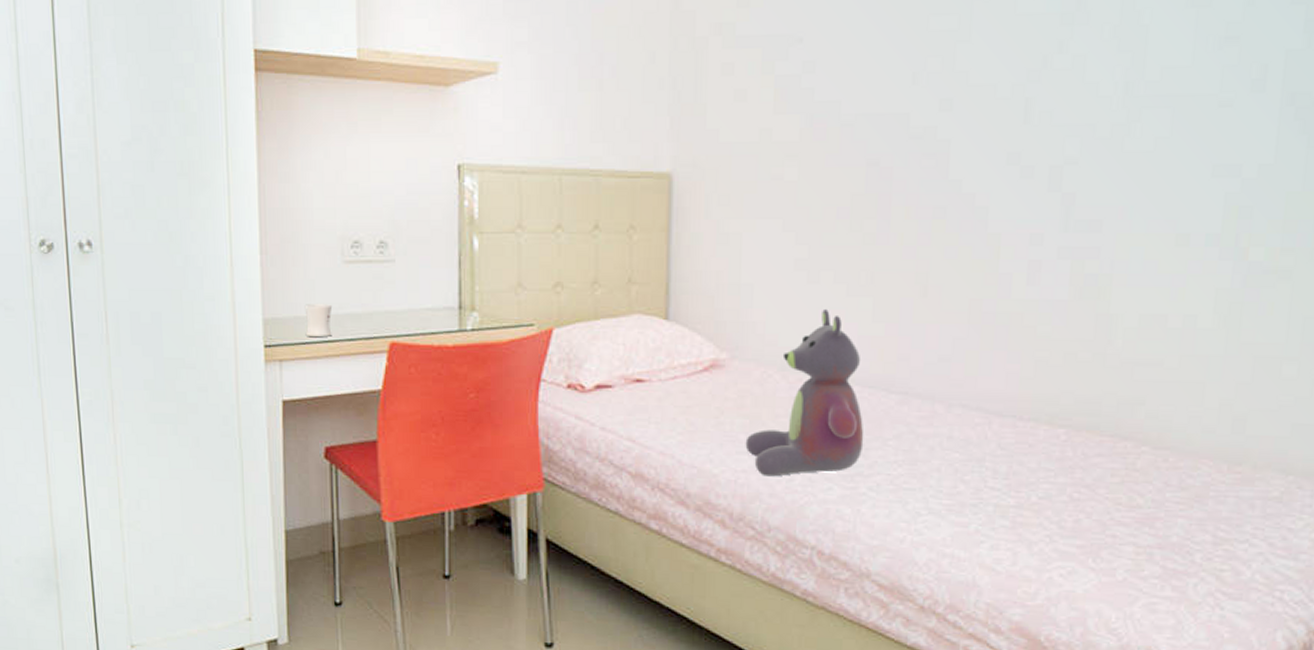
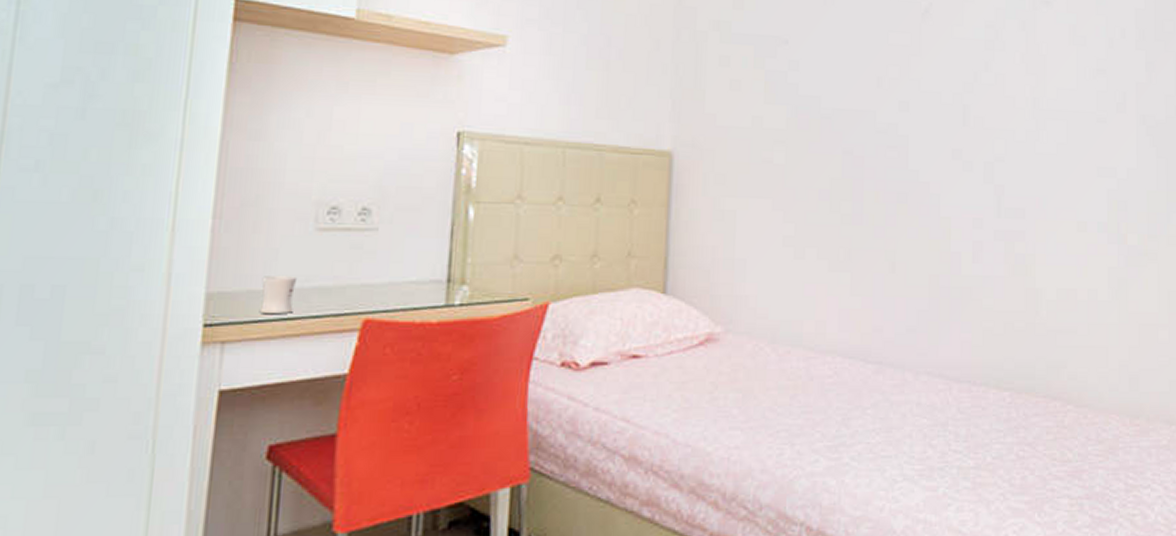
stuffed bear: present [745,309,864,477] -> none [738,284,846,452]

